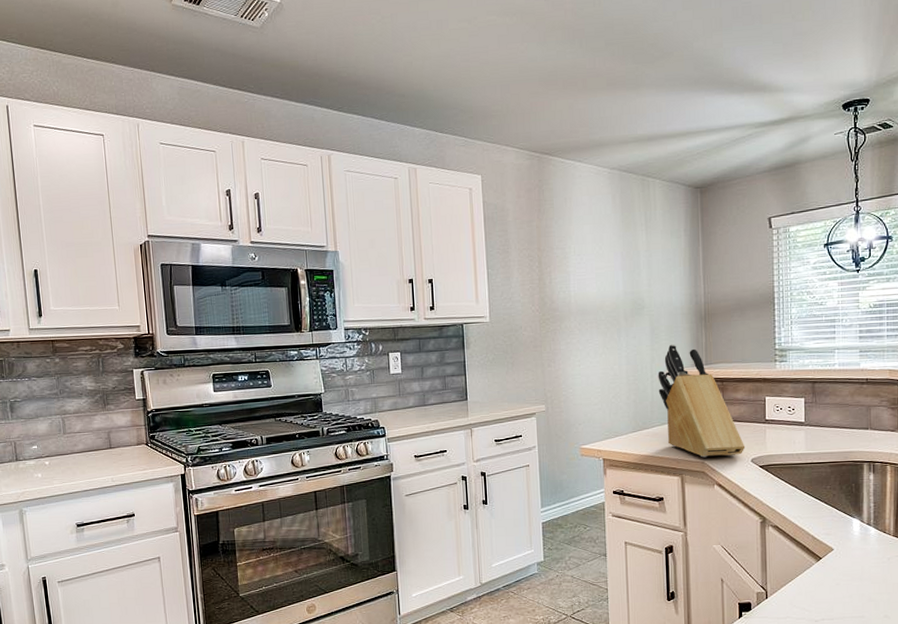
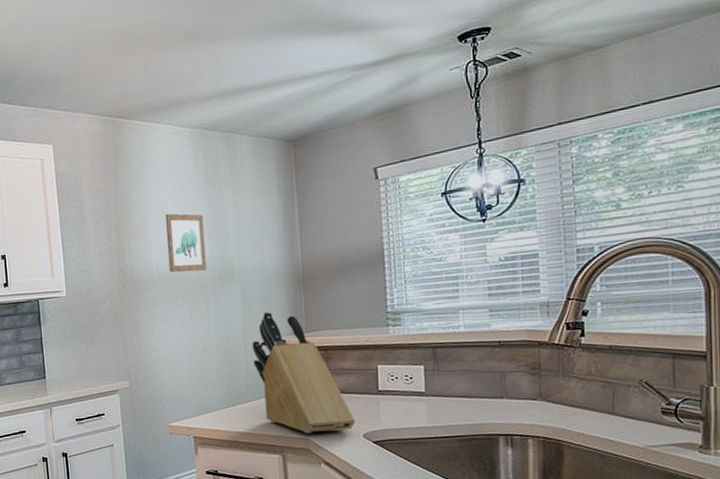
wall art: none [583,248,620,304] -> present [165,213,207,273]

